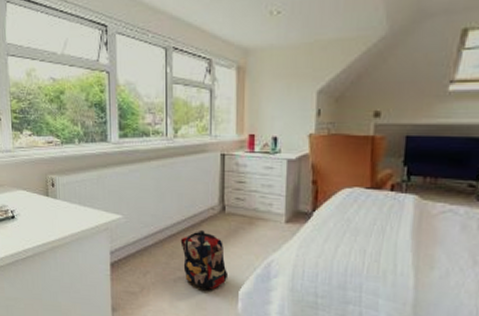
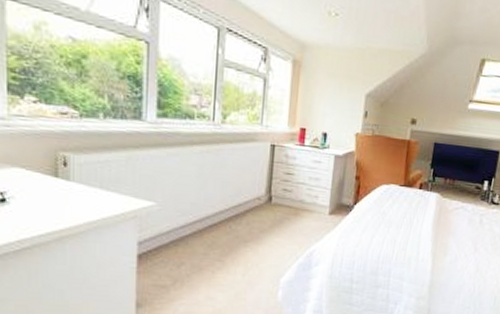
backpack: present [180,229,227,290] -> none [222,219,270,280]

